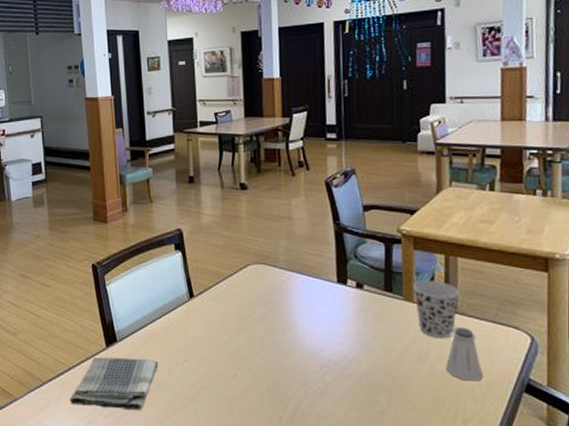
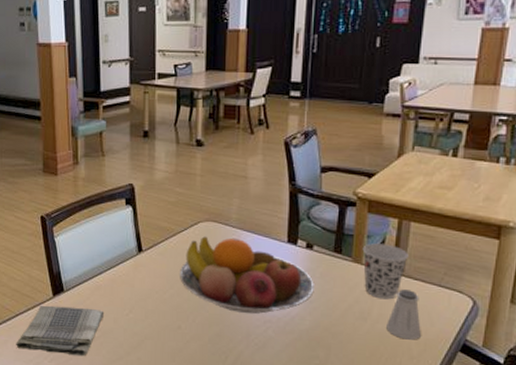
fruit bowl: none [232,279,369,358] -> present [180,236,314,314]

